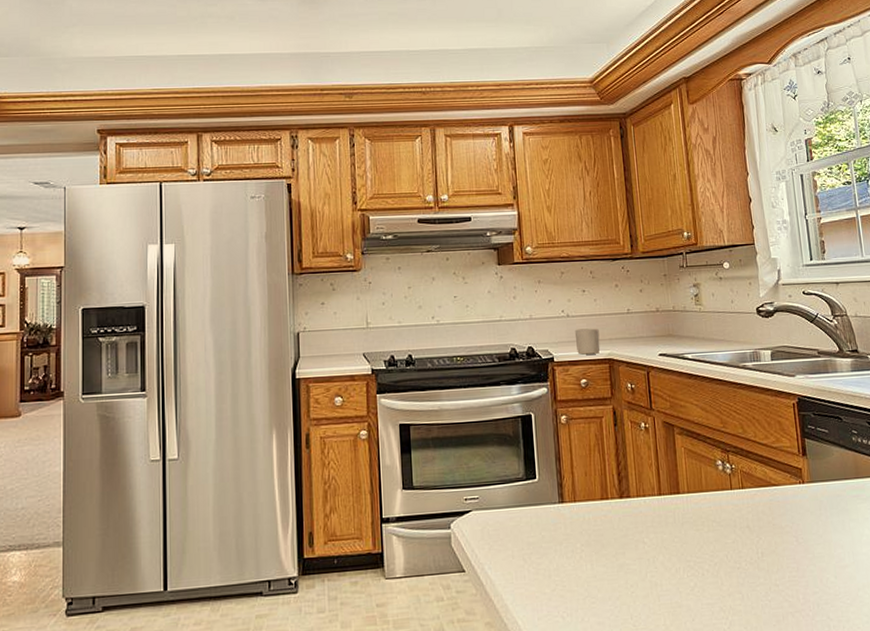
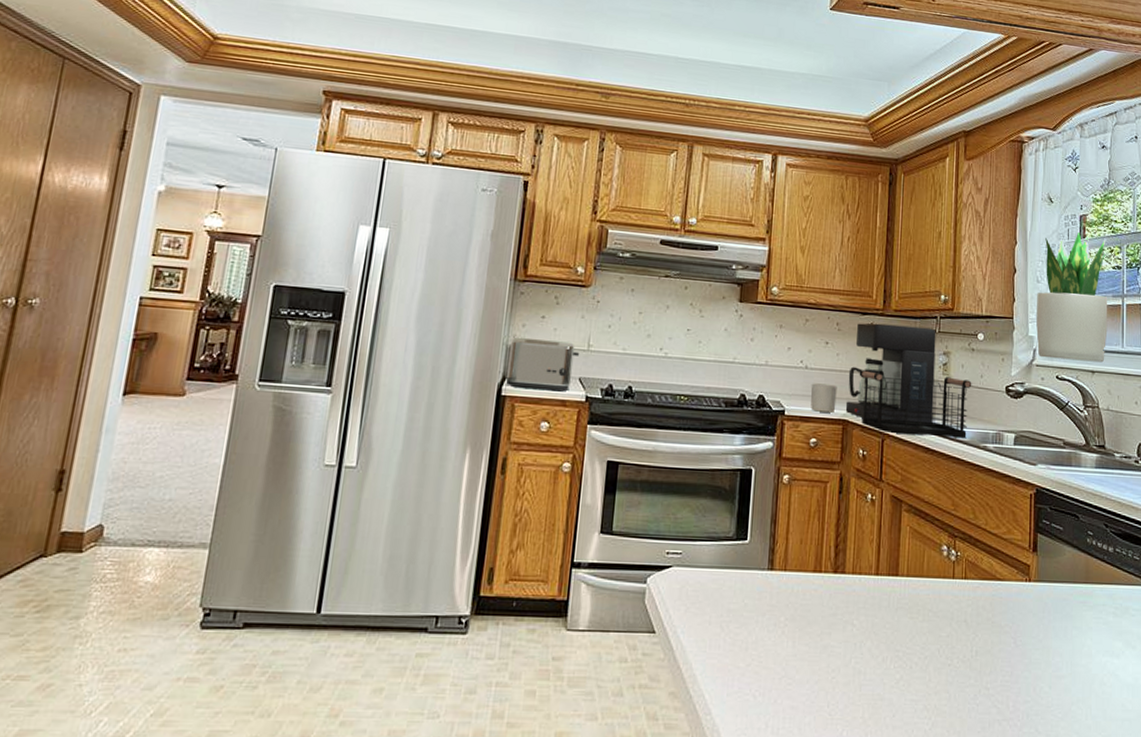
toaster: none [296,323,360,370] -> present [505,337,579,392]
coffee maker: none [607,264,693,355] -> present [845,322,936,423]
dish rack: none [617,306,726,365] -> present [859,370,972,439]
planter: none [774,156,847,277] -> present [1036,232,1108,363]

